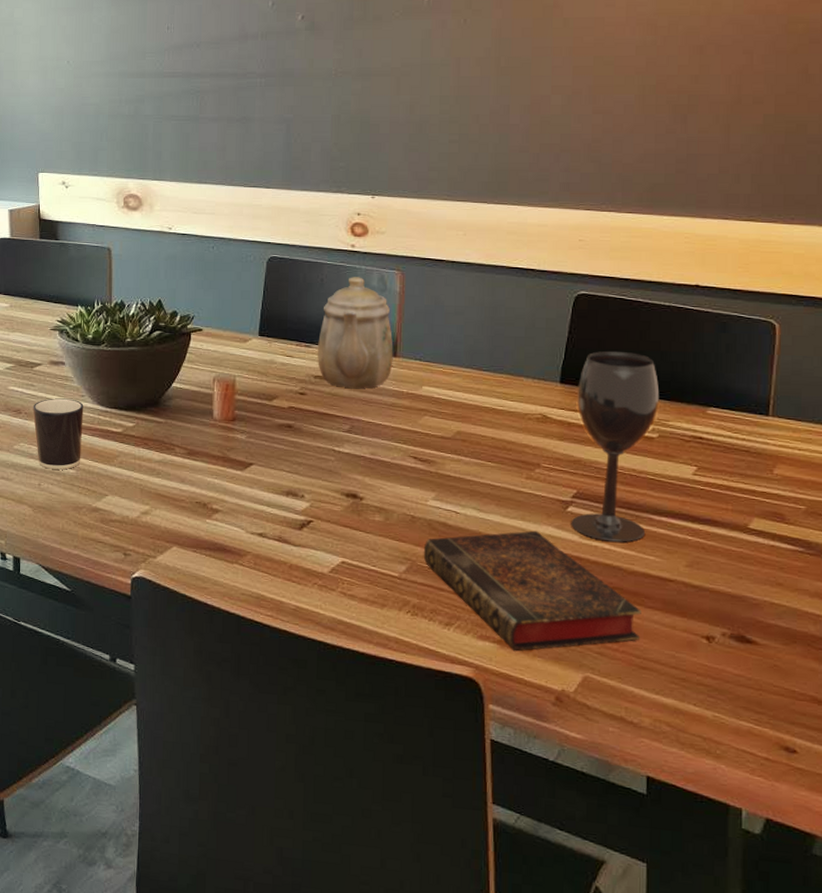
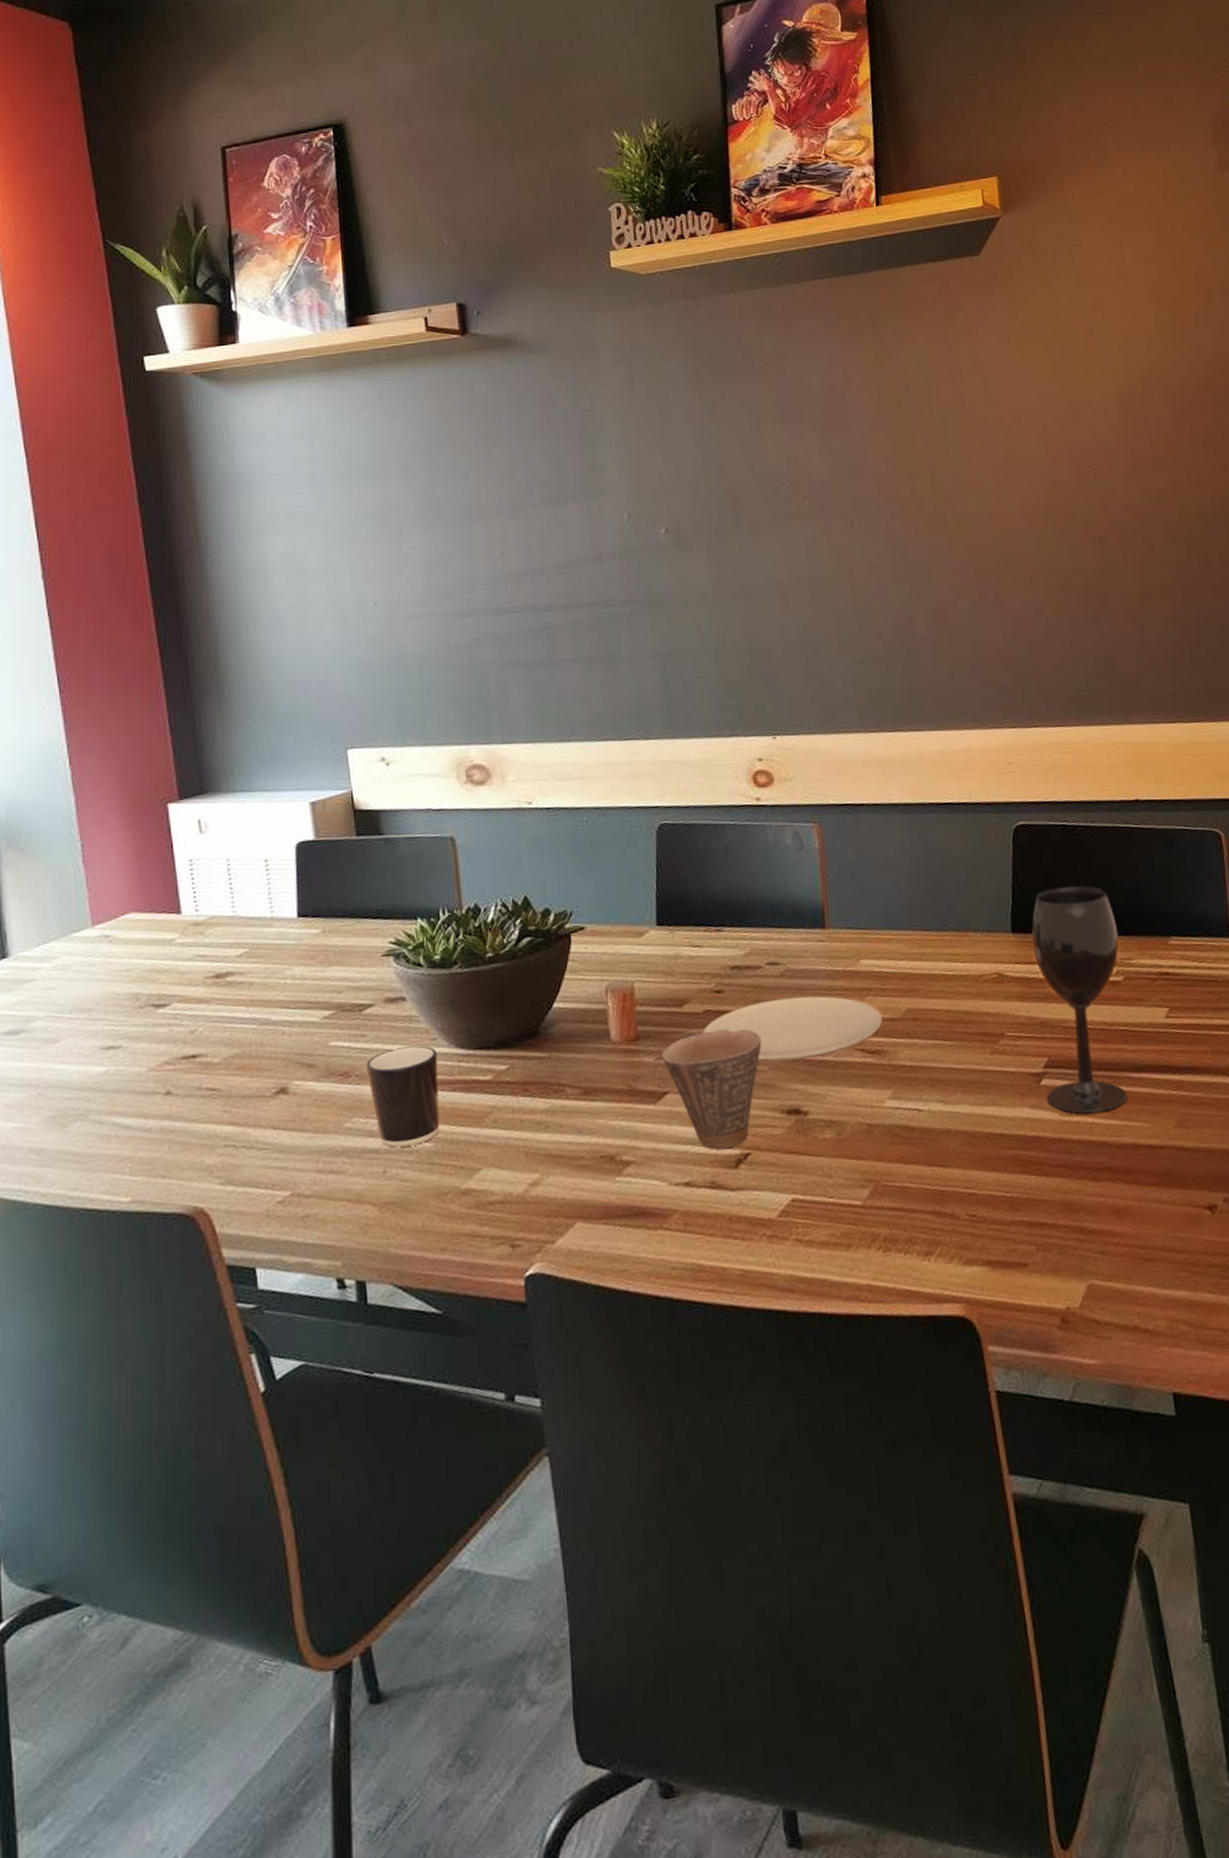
cup: none [251,423,333,515] -> present [661,1028,762,1150]
plate: none [286,406,435,458] -> present [703,996,882,1063]
teapot: present [317,277,394,389] -> none [730,836,823,976]
book: present [423,530,641,651] -> none [886,1115,1140,1270]

